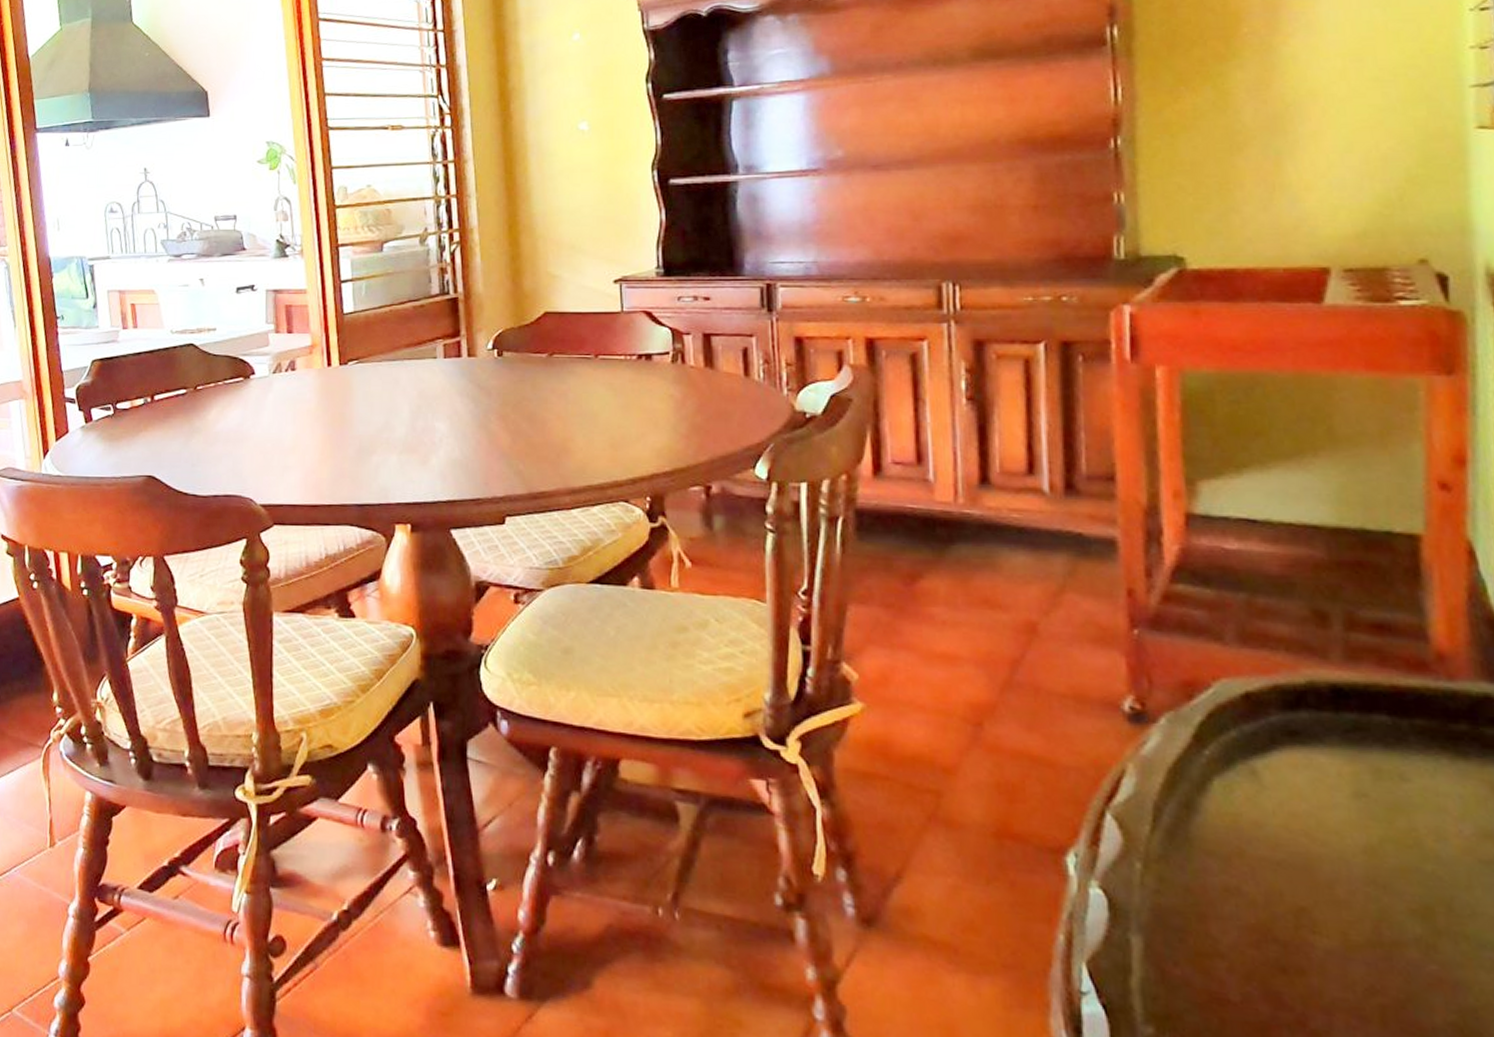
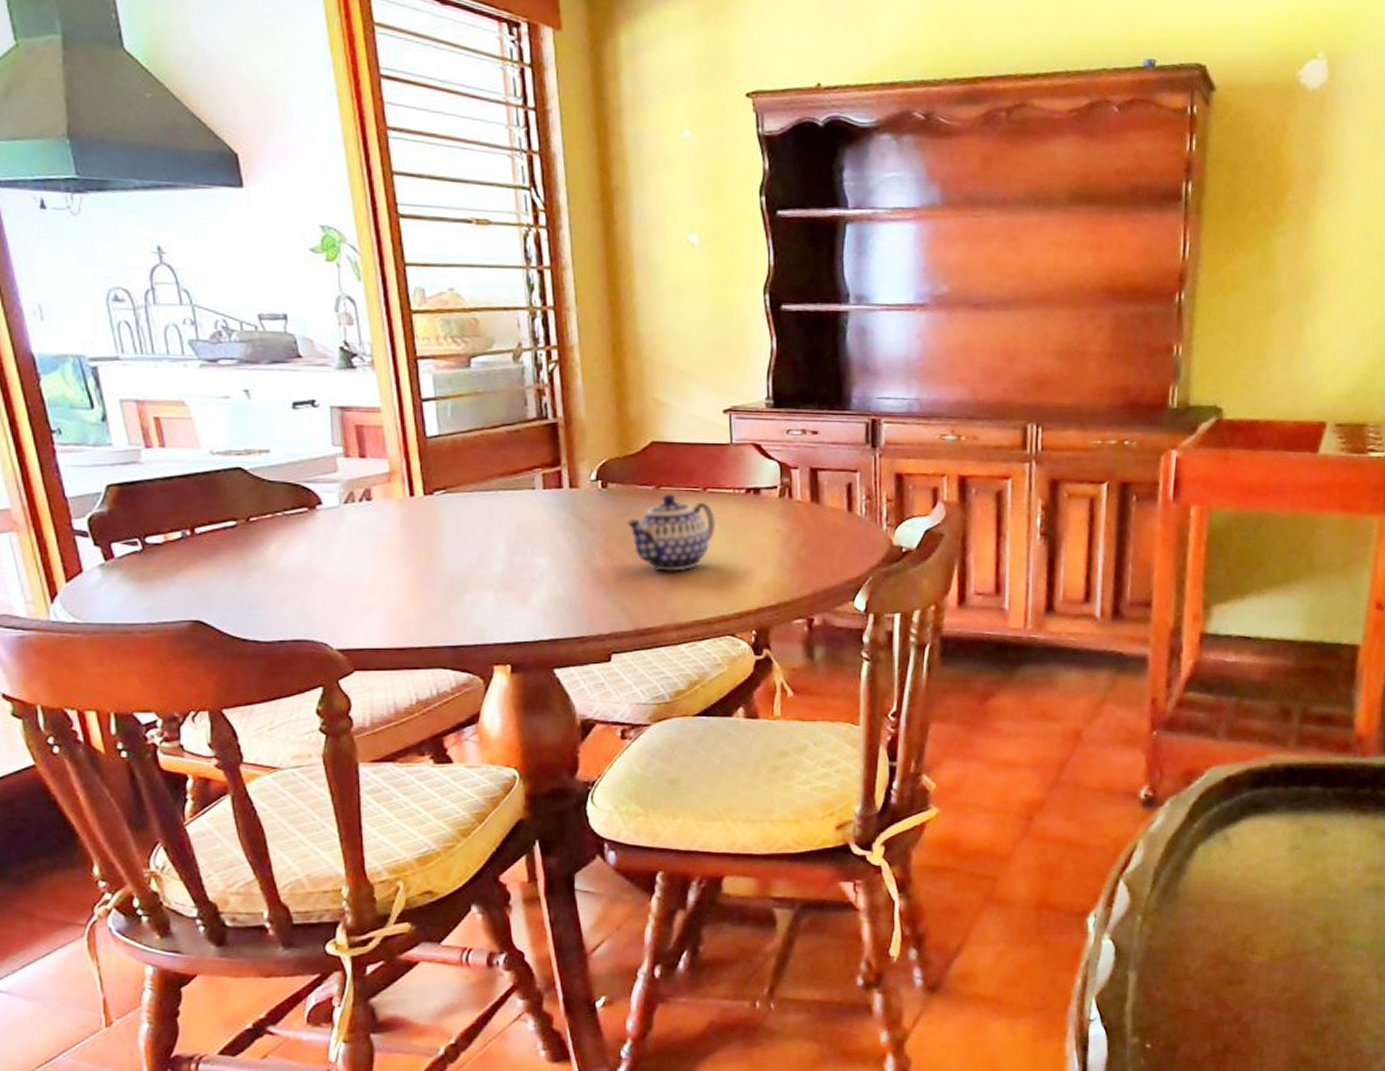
teapot: none [519,361,607,436] -> present [625,494,715,571]

